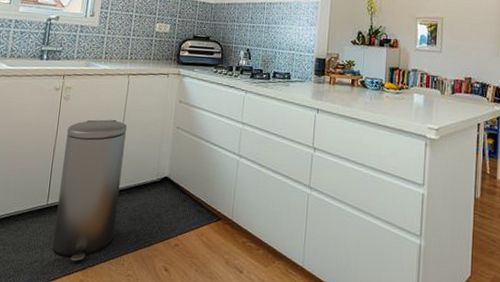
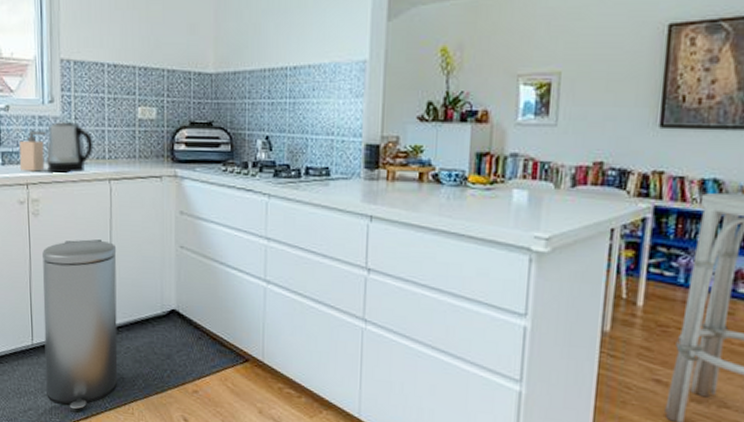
soap dispenser: none [60,35,85,66] -> present [19,130,46,172]
kettle: none [81,30,120,69] -> present [47,122,94,174]

